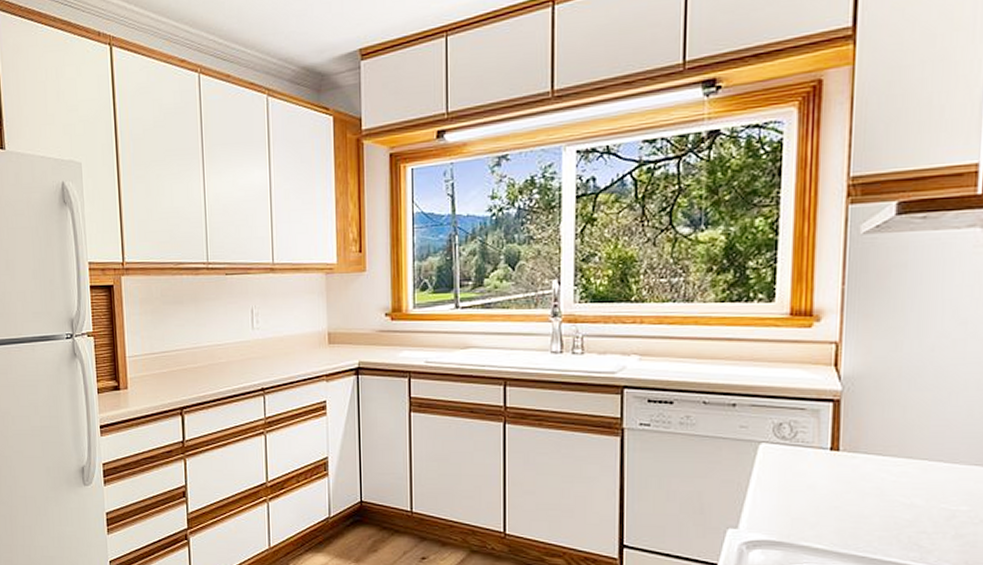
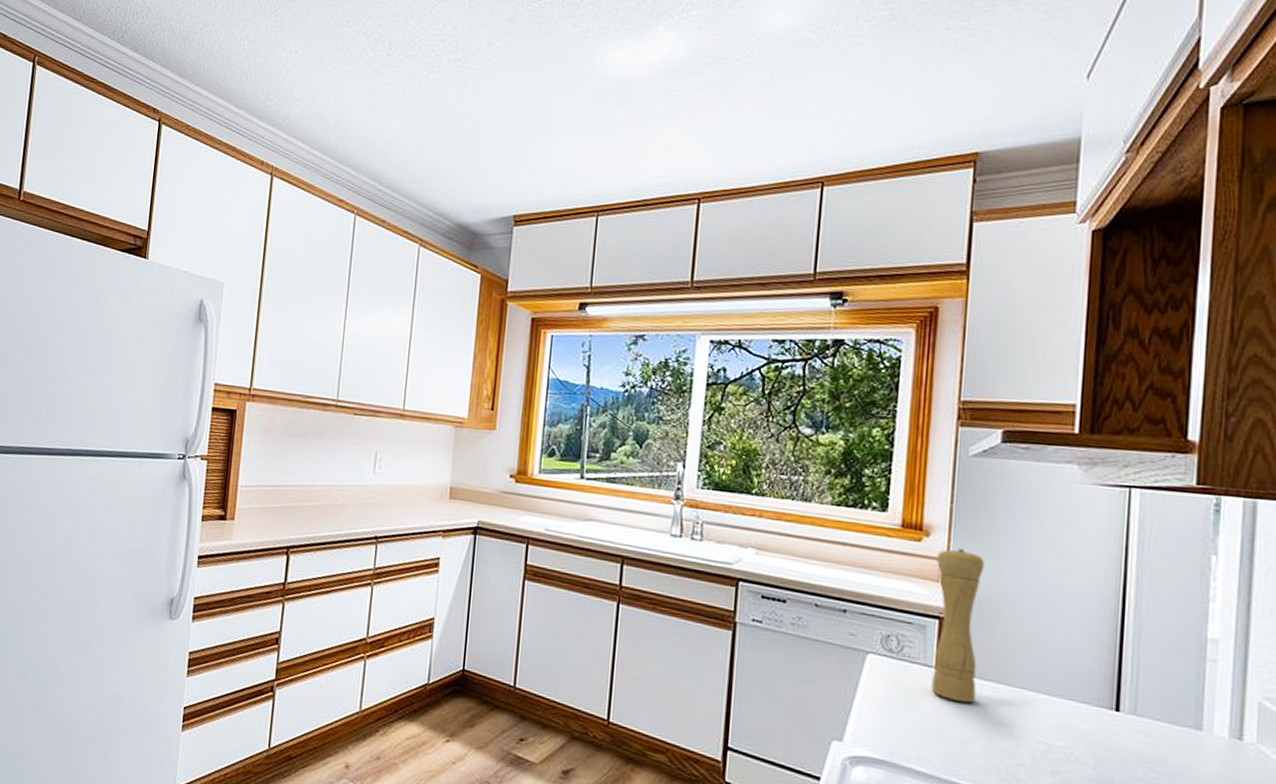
pepper mill: none [827,329,881,480] -> present [931,548,985,704]

